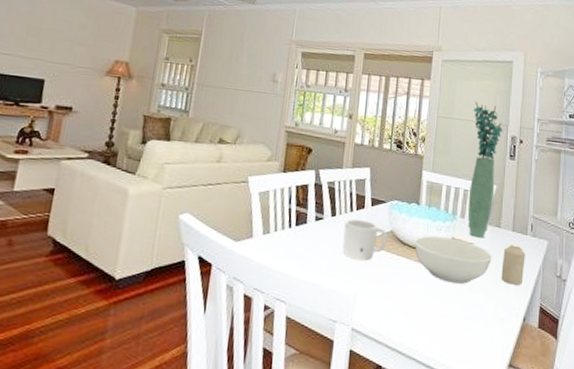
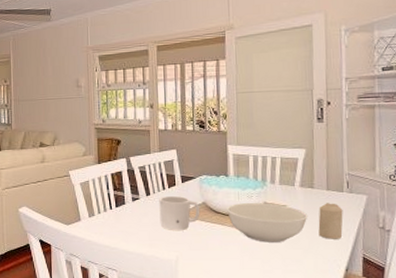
vase: present [467,102,503,238] -> none [274,72,308,200]

